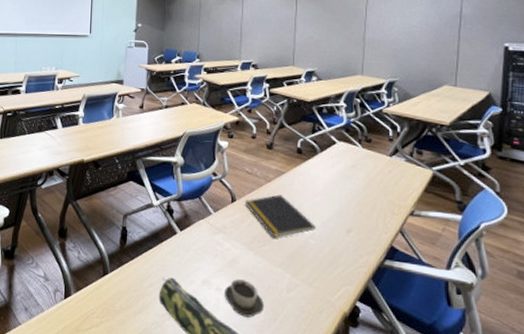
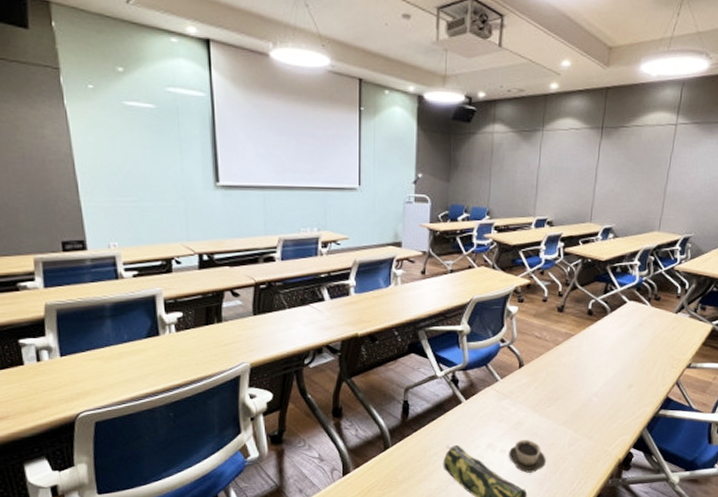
notepad: present [244,194,316,238] -> none [532,357,600,399]

